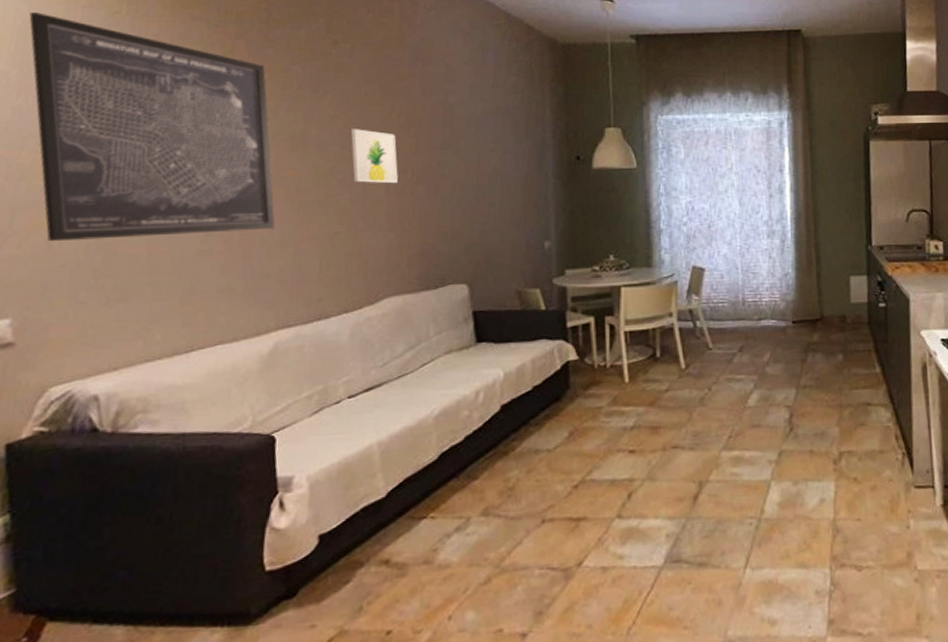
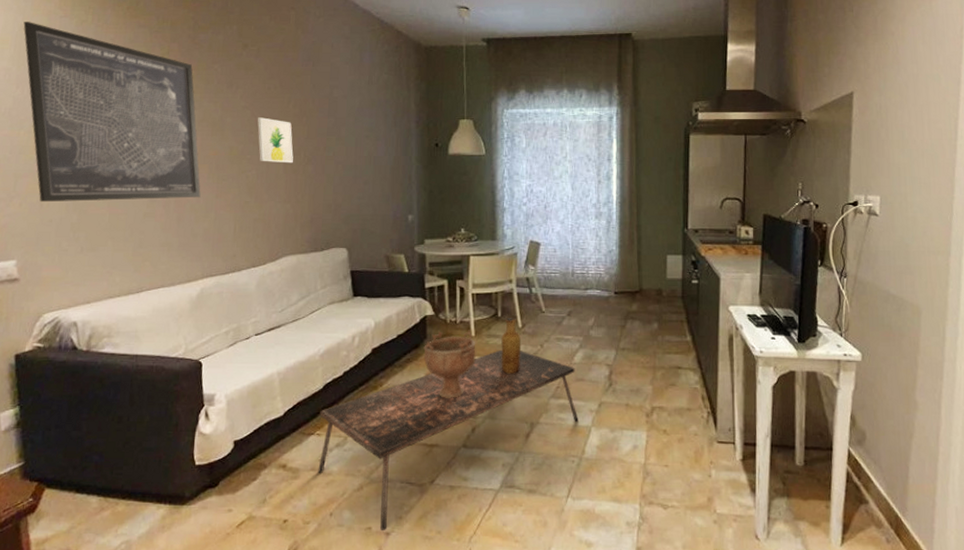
coffee table: none [432,396,756,632] -> present [318,349,579,530]
decorative bowl: none [566,375,631,460] -> present [424,330,476,398]
vase: none [661,357,684,425] -> present [501,318,521,374]

